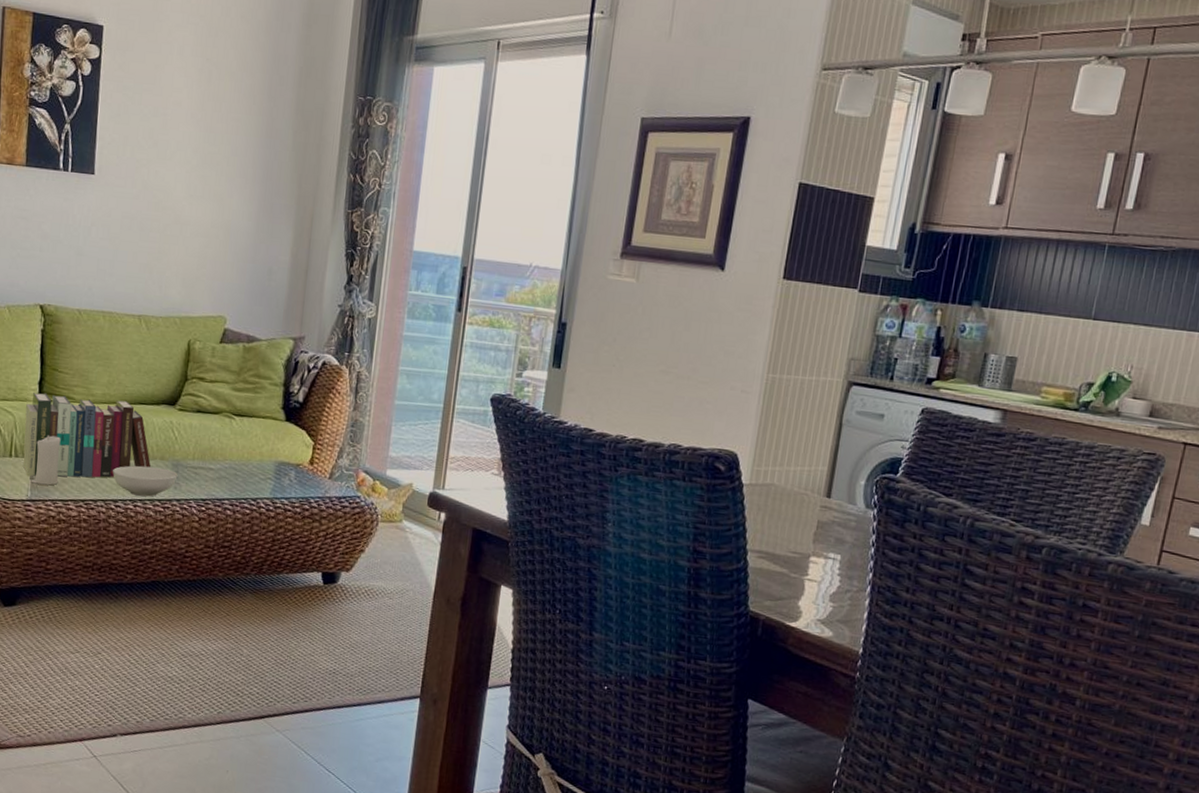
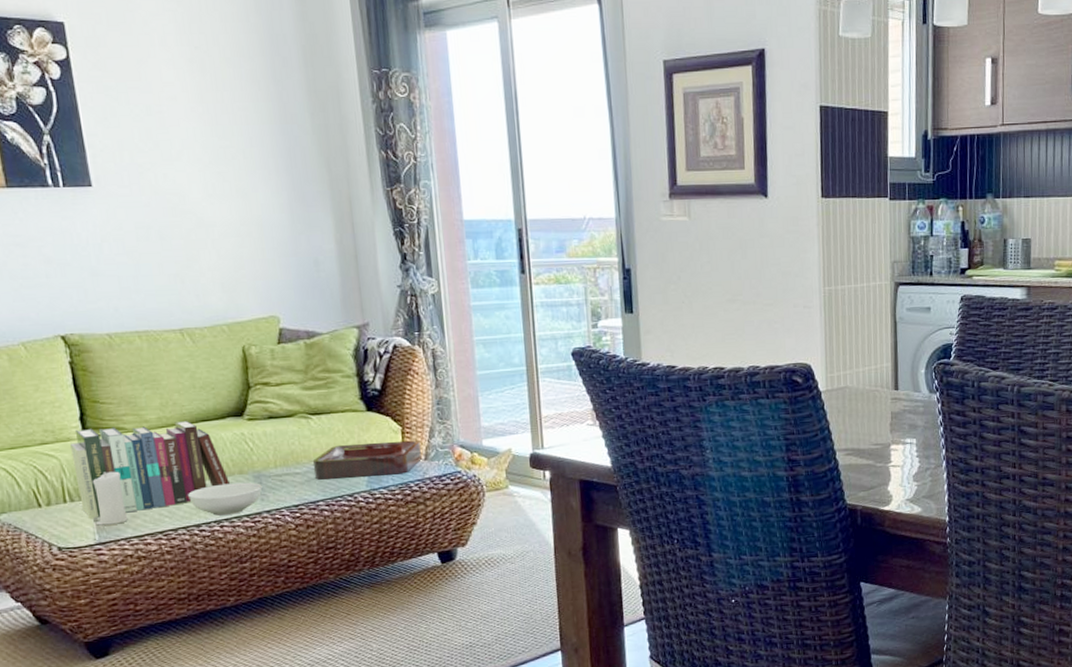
decorative tray: none [225,449,328,489] -> present [312,441,422,480]

